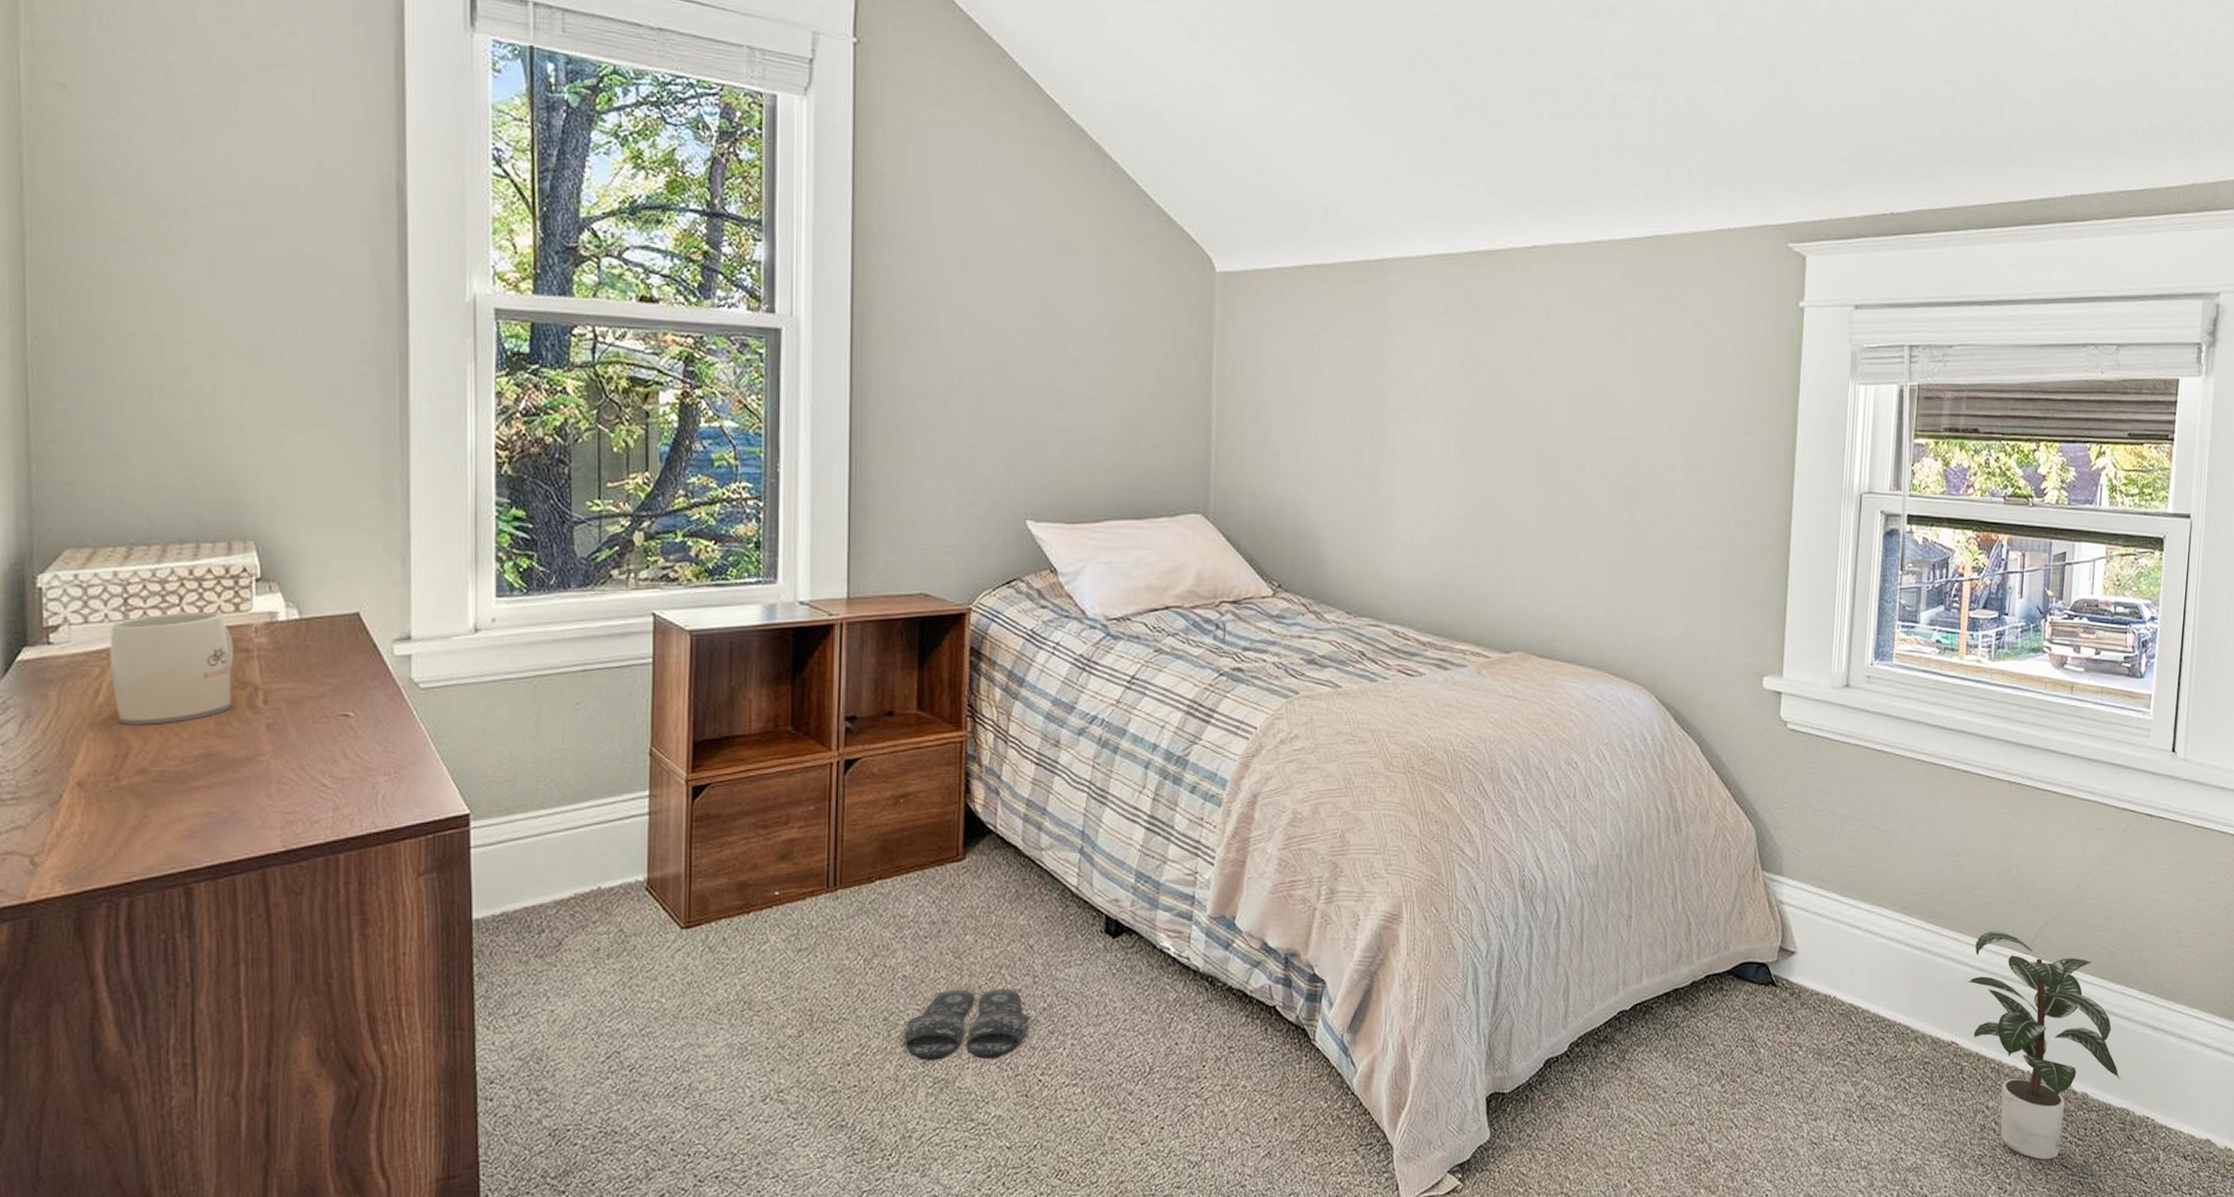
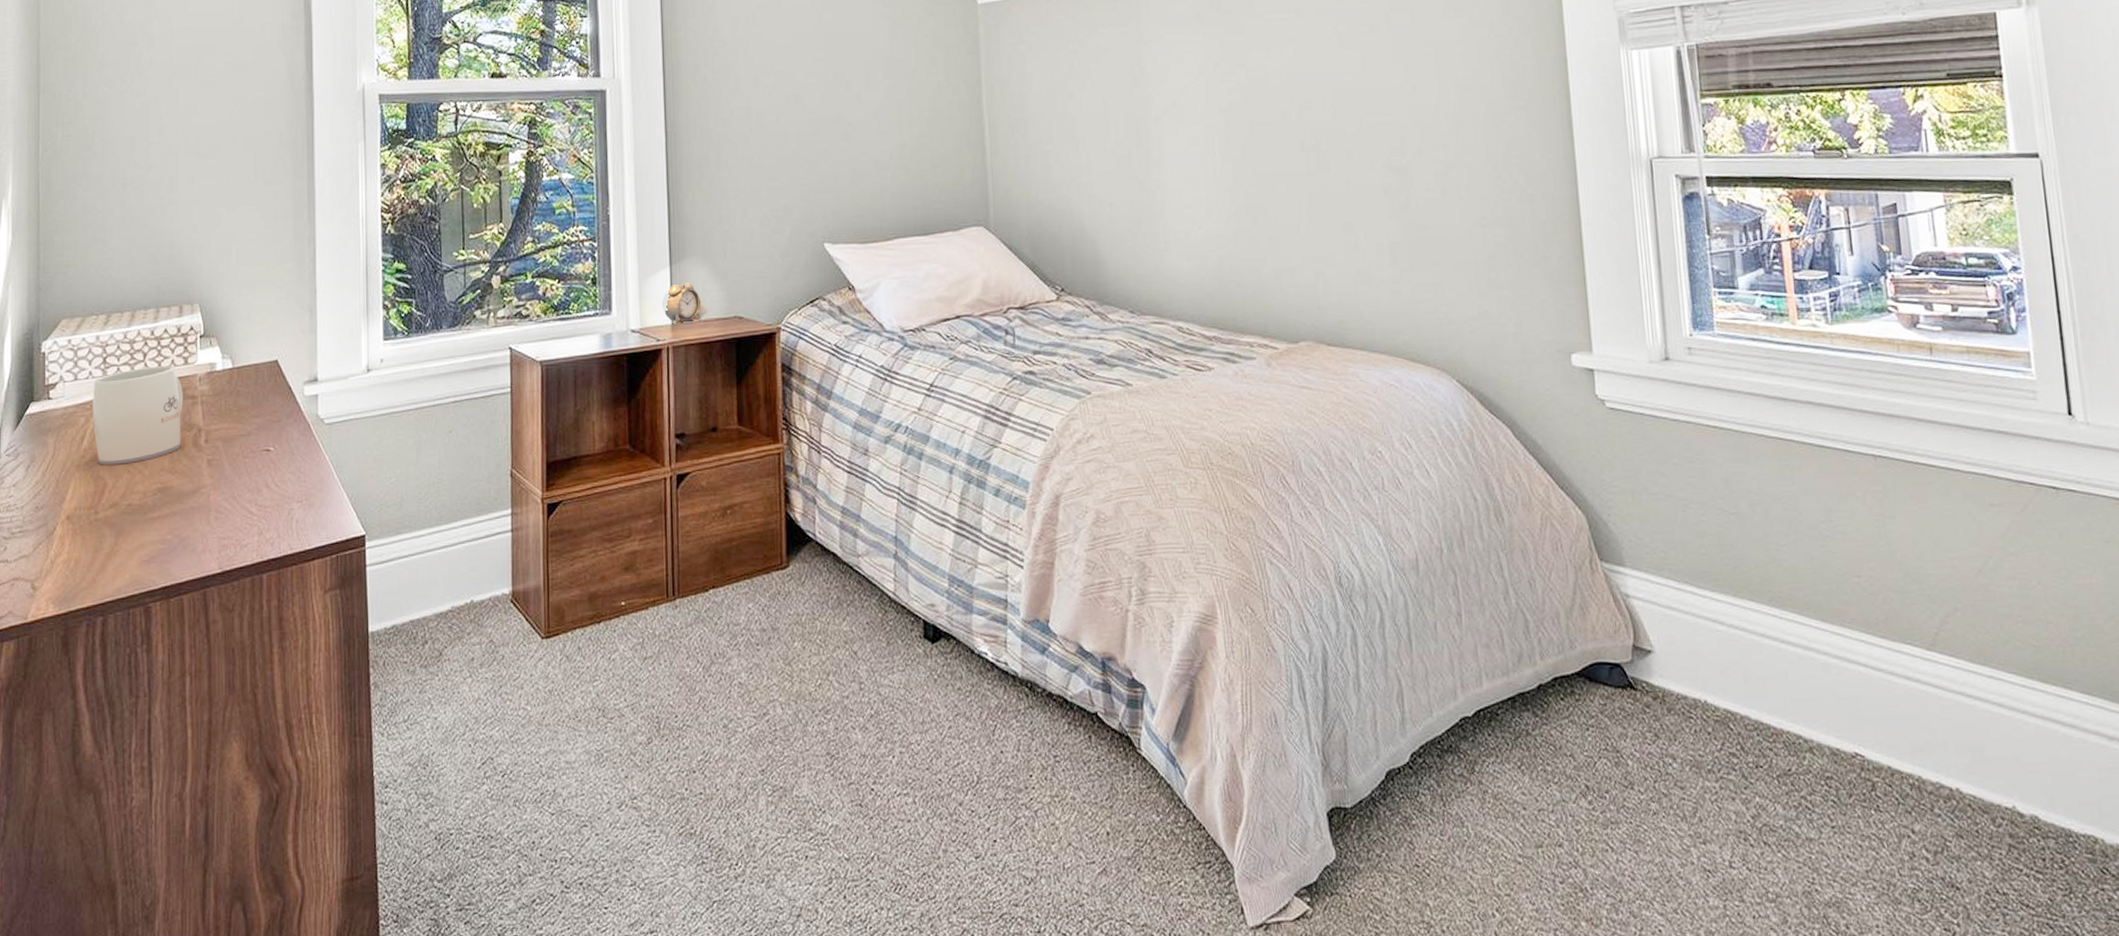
alarm clock: none [839,553,882,599] -> present [664,283,701,325]
slippers: present [904,989,1031,1060] -> none [743,695,860,768]
potted plant: present [1966,931,2121,1159] -> none [1861,624,2079,896]

